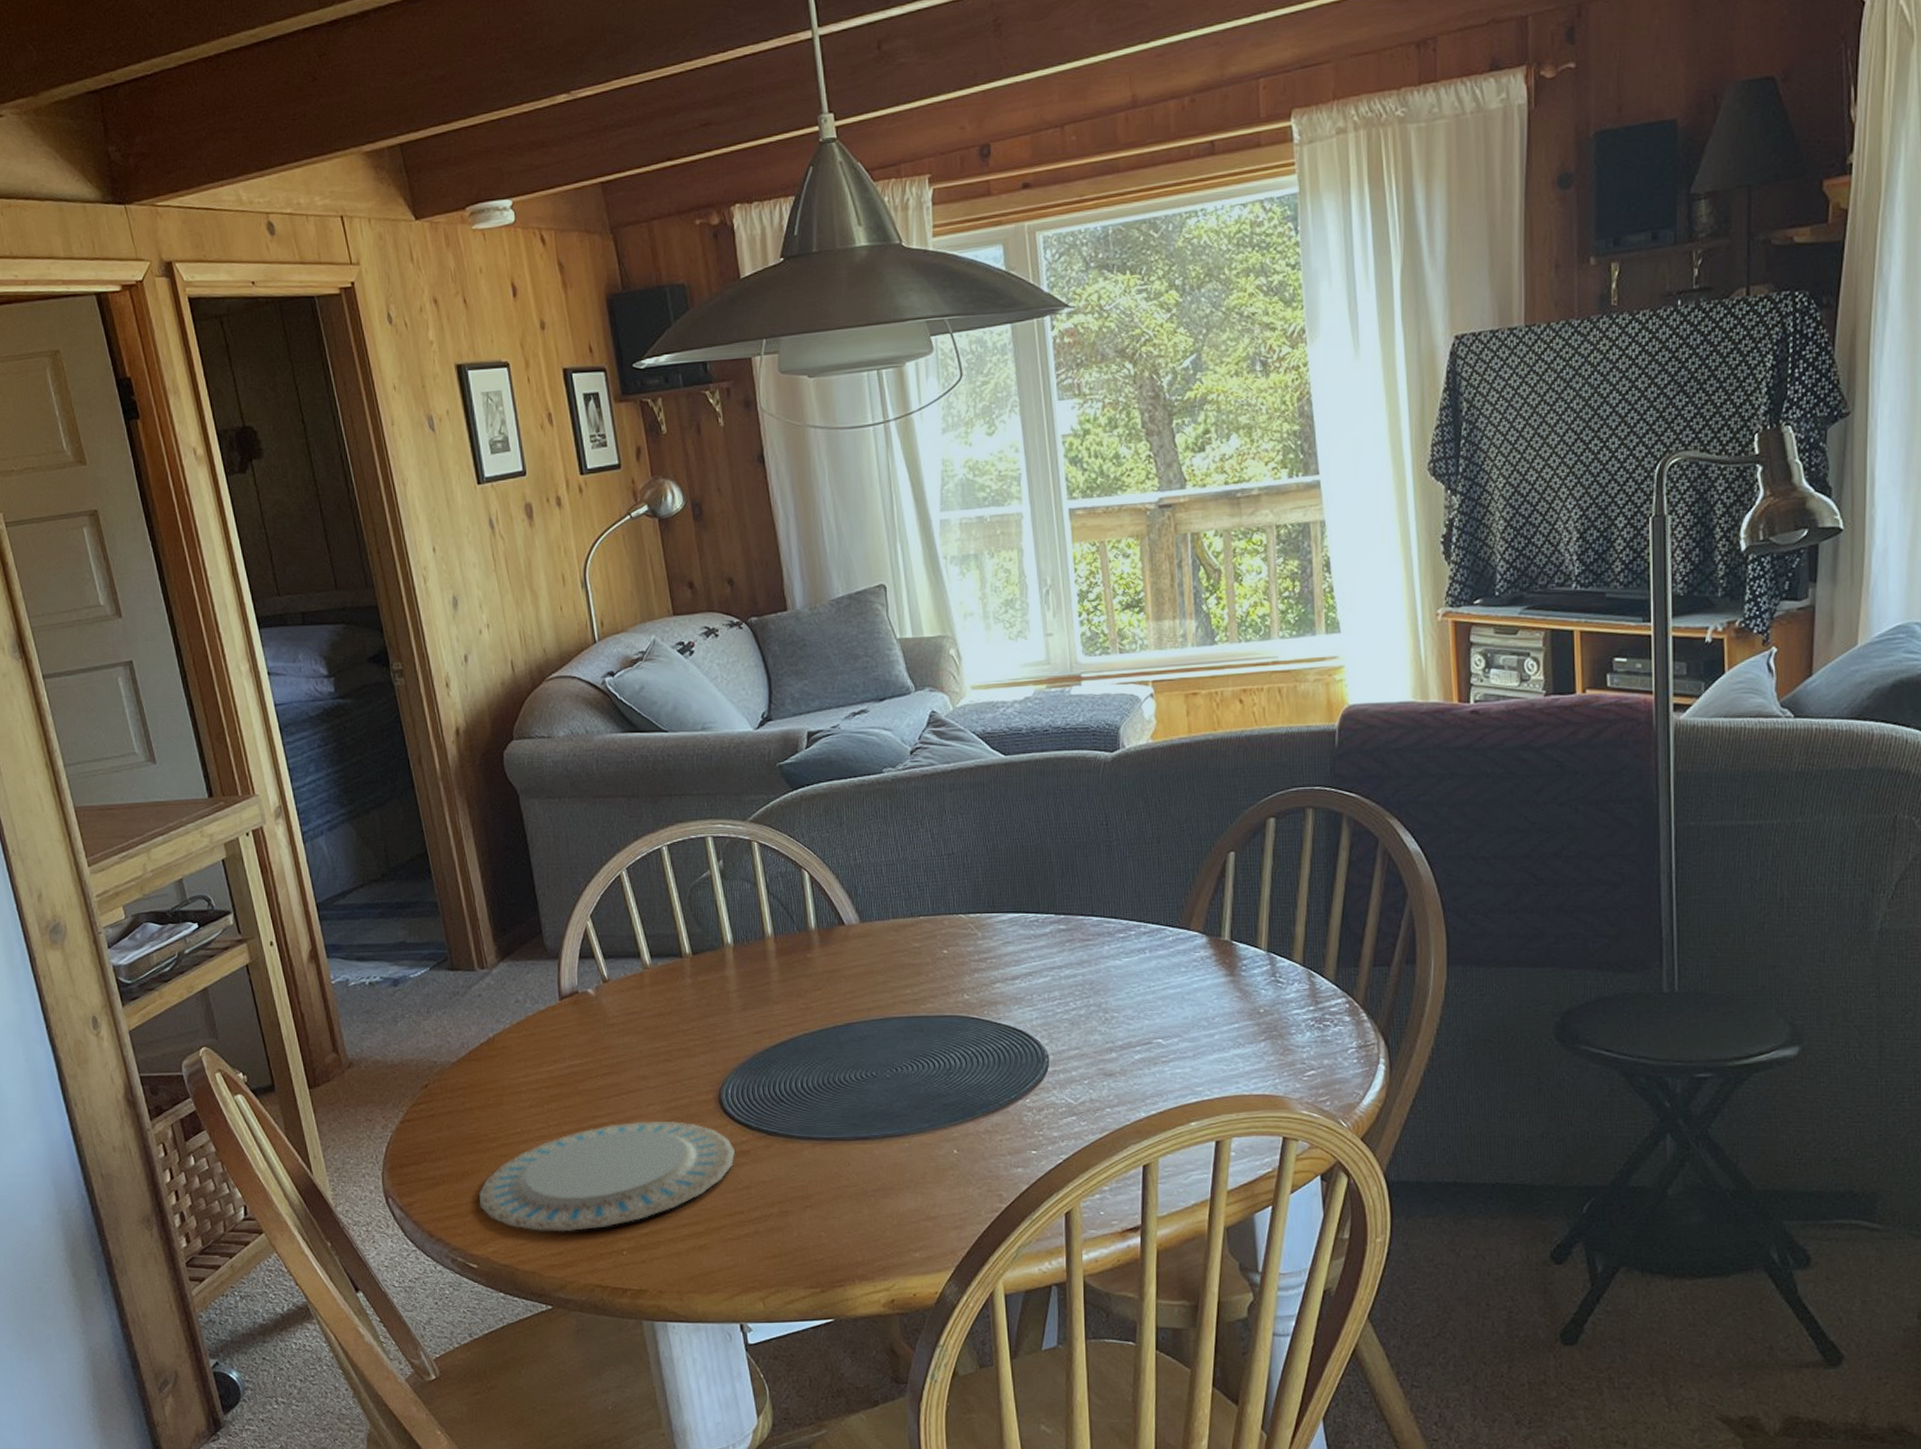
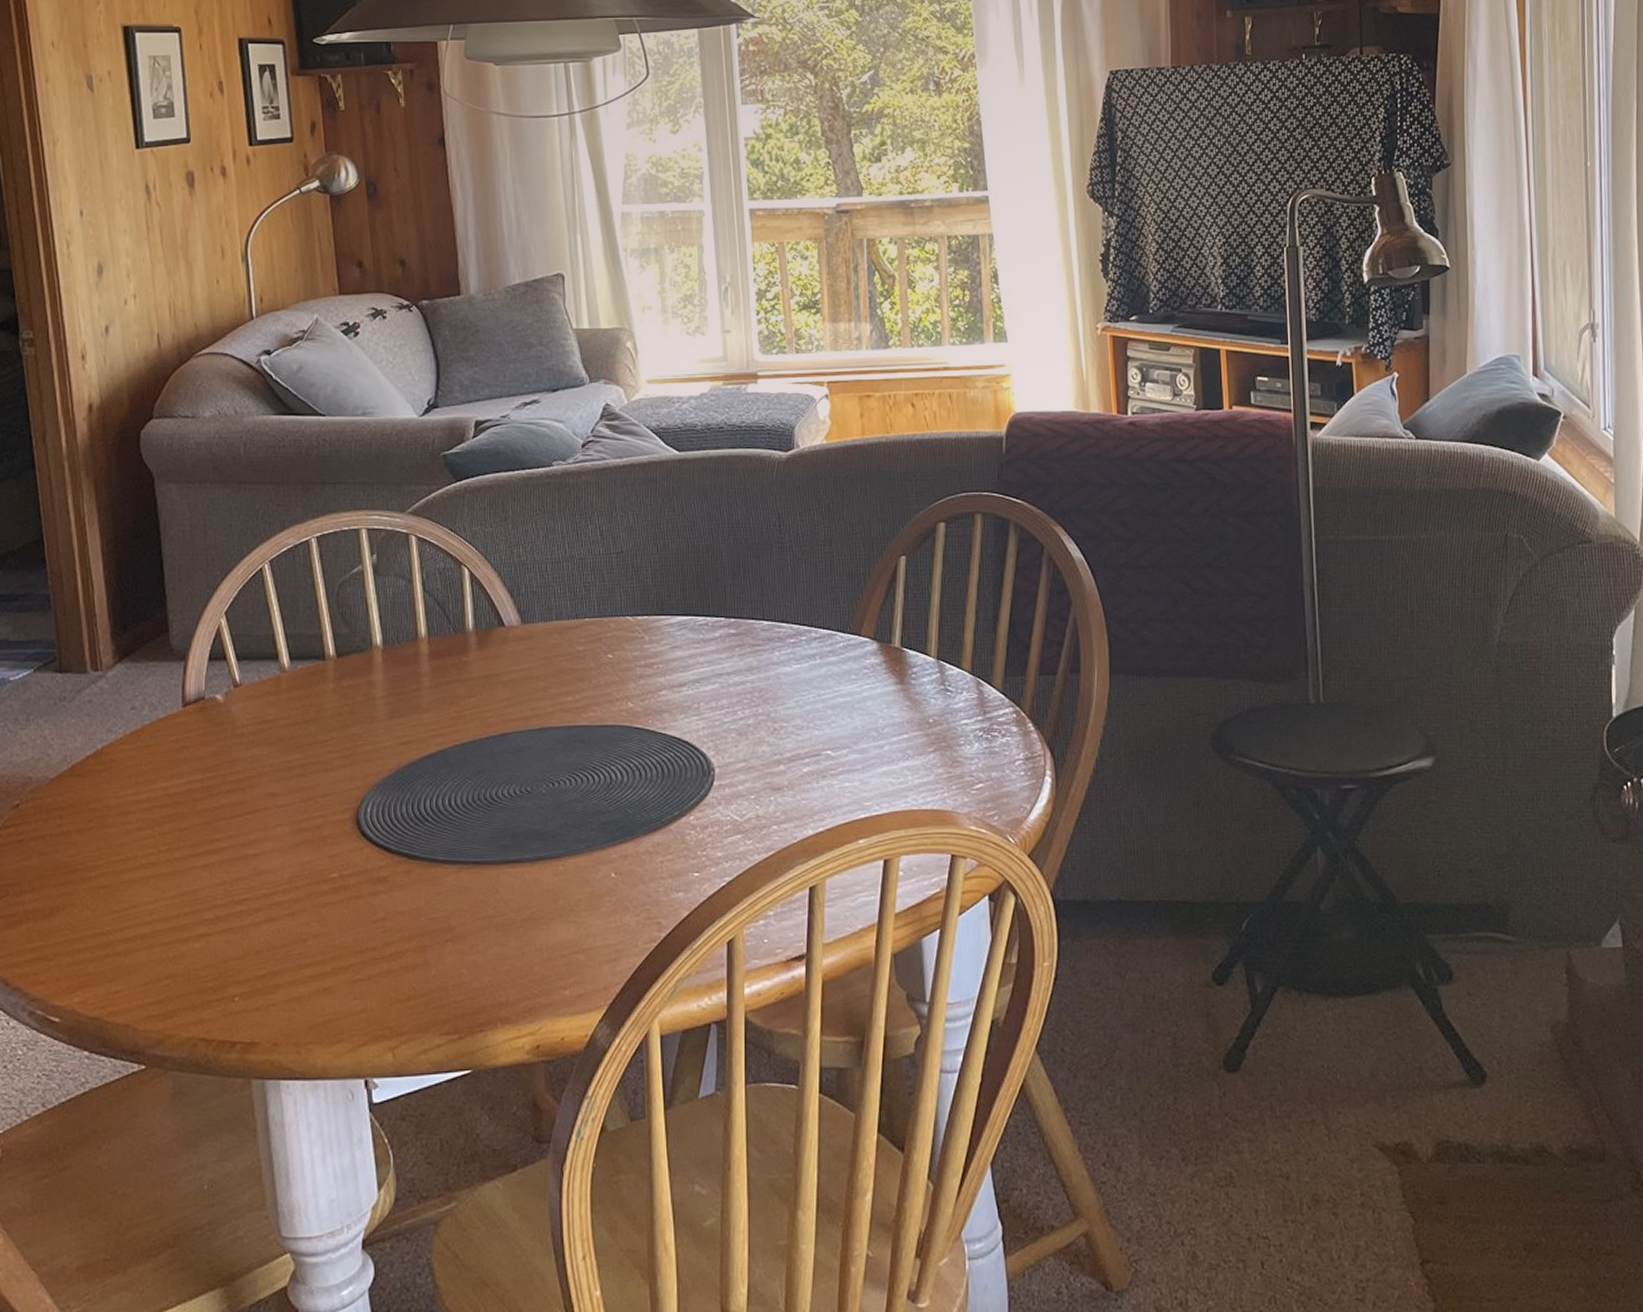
plate: present [479,1121,735,1232] -> none [69,844,370,977]

